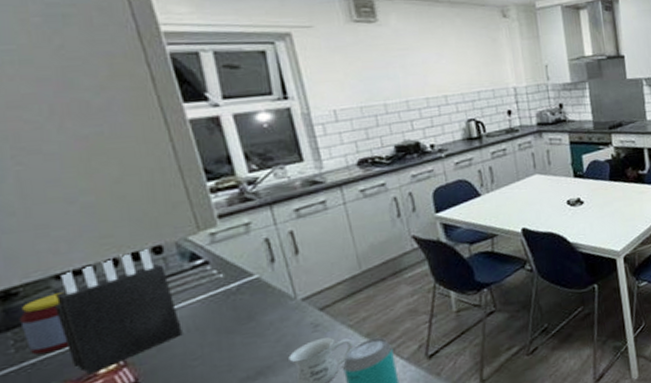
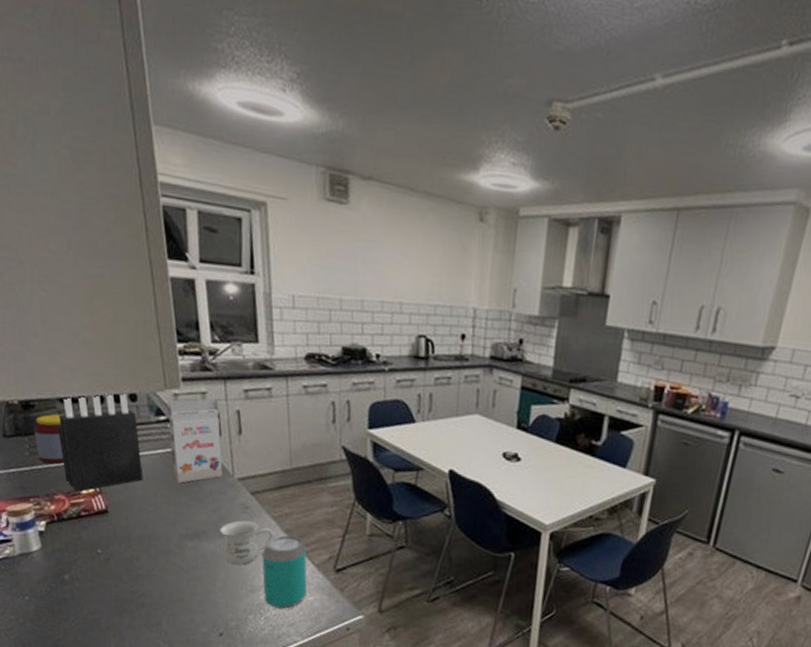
gift box: none [205,226,283,325] -> present [168,398,223,483]

